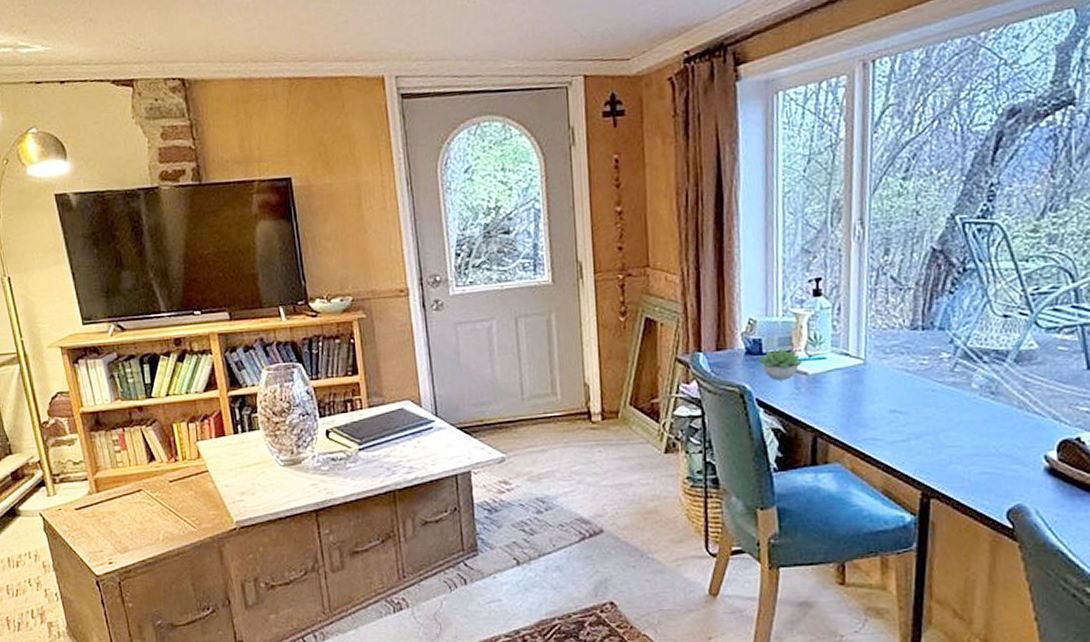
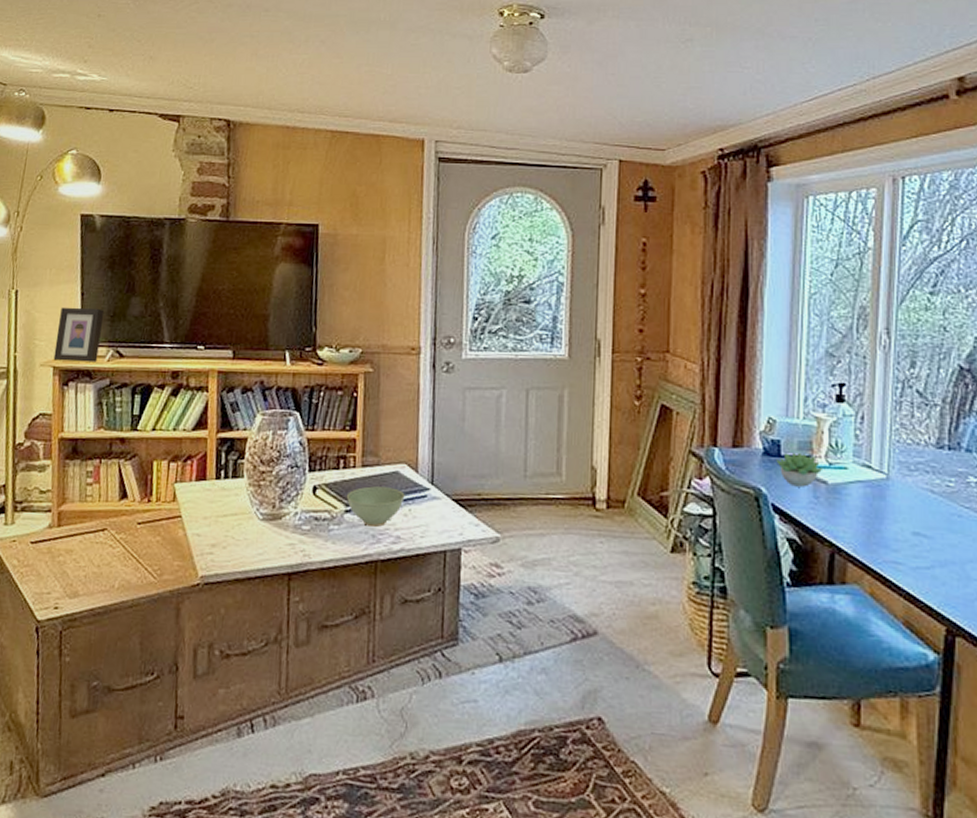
picture frame: none [56,286,101,341] -> present [53,307,105,363]
bowl: none [357,423,413,462] -> present [346,486,405,528]

